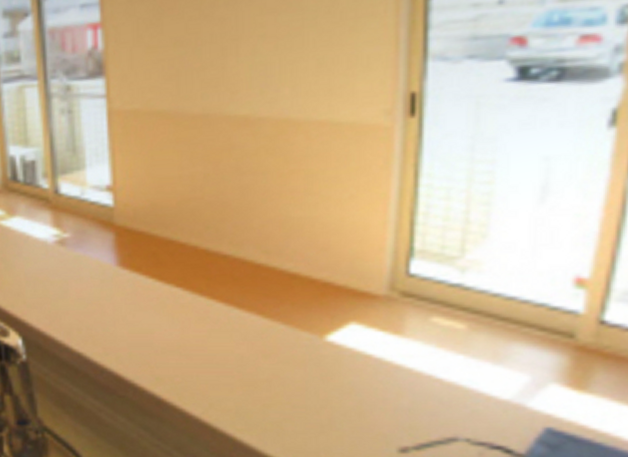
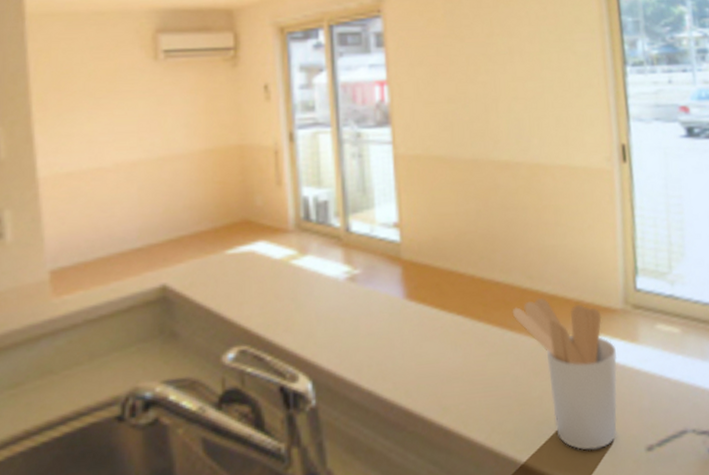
utensil holder: none [241,275,371,441] -> present [512,297,617,450]

